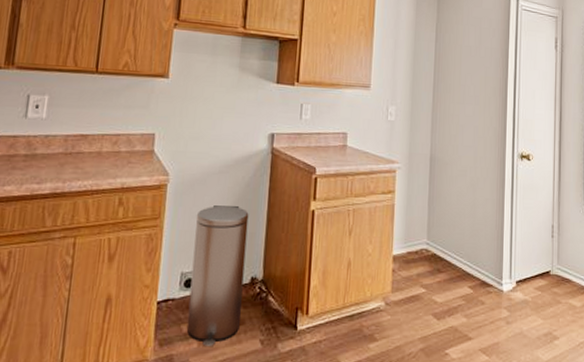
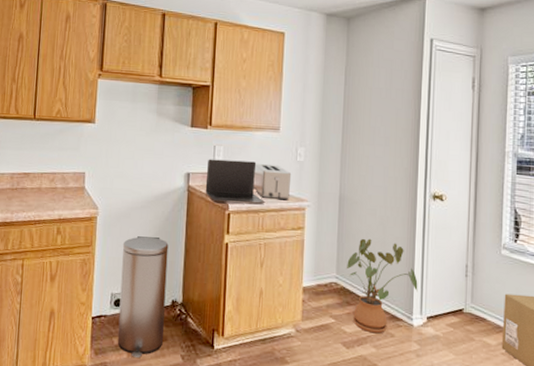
laptop computer: none [290,118,355,168] -> present [205,159,266,205]
toaster: none [342,122,382,163] -> present [253,163,292,201]
house plant: none [438,201,507,302] -> present [347,238,418,334]

